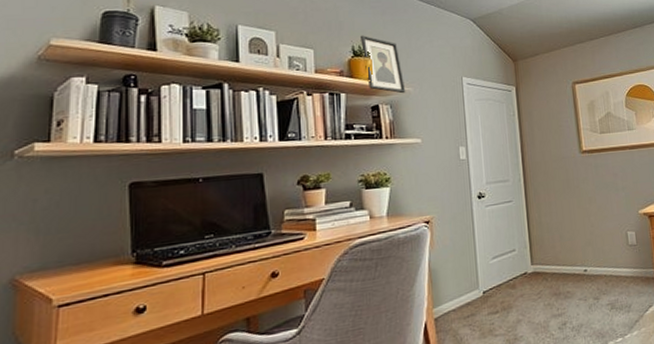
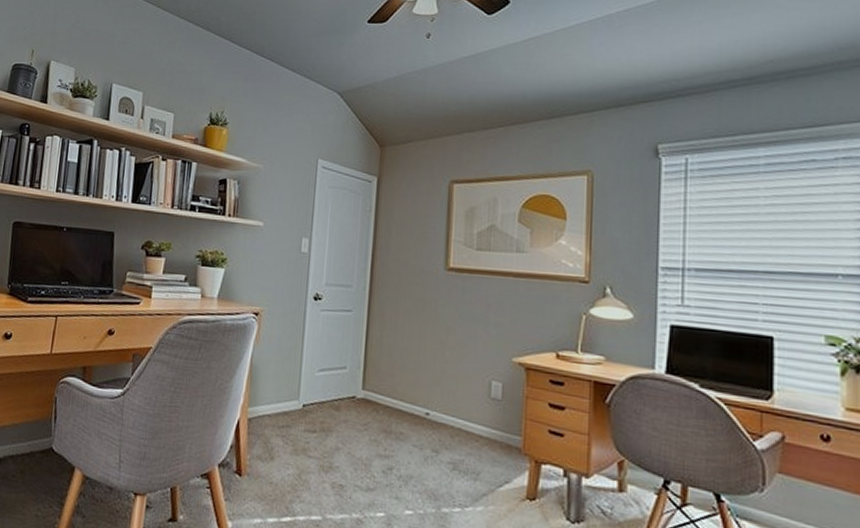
picture frame: present [359,35,406,94] -> none [218,102,256,170]

